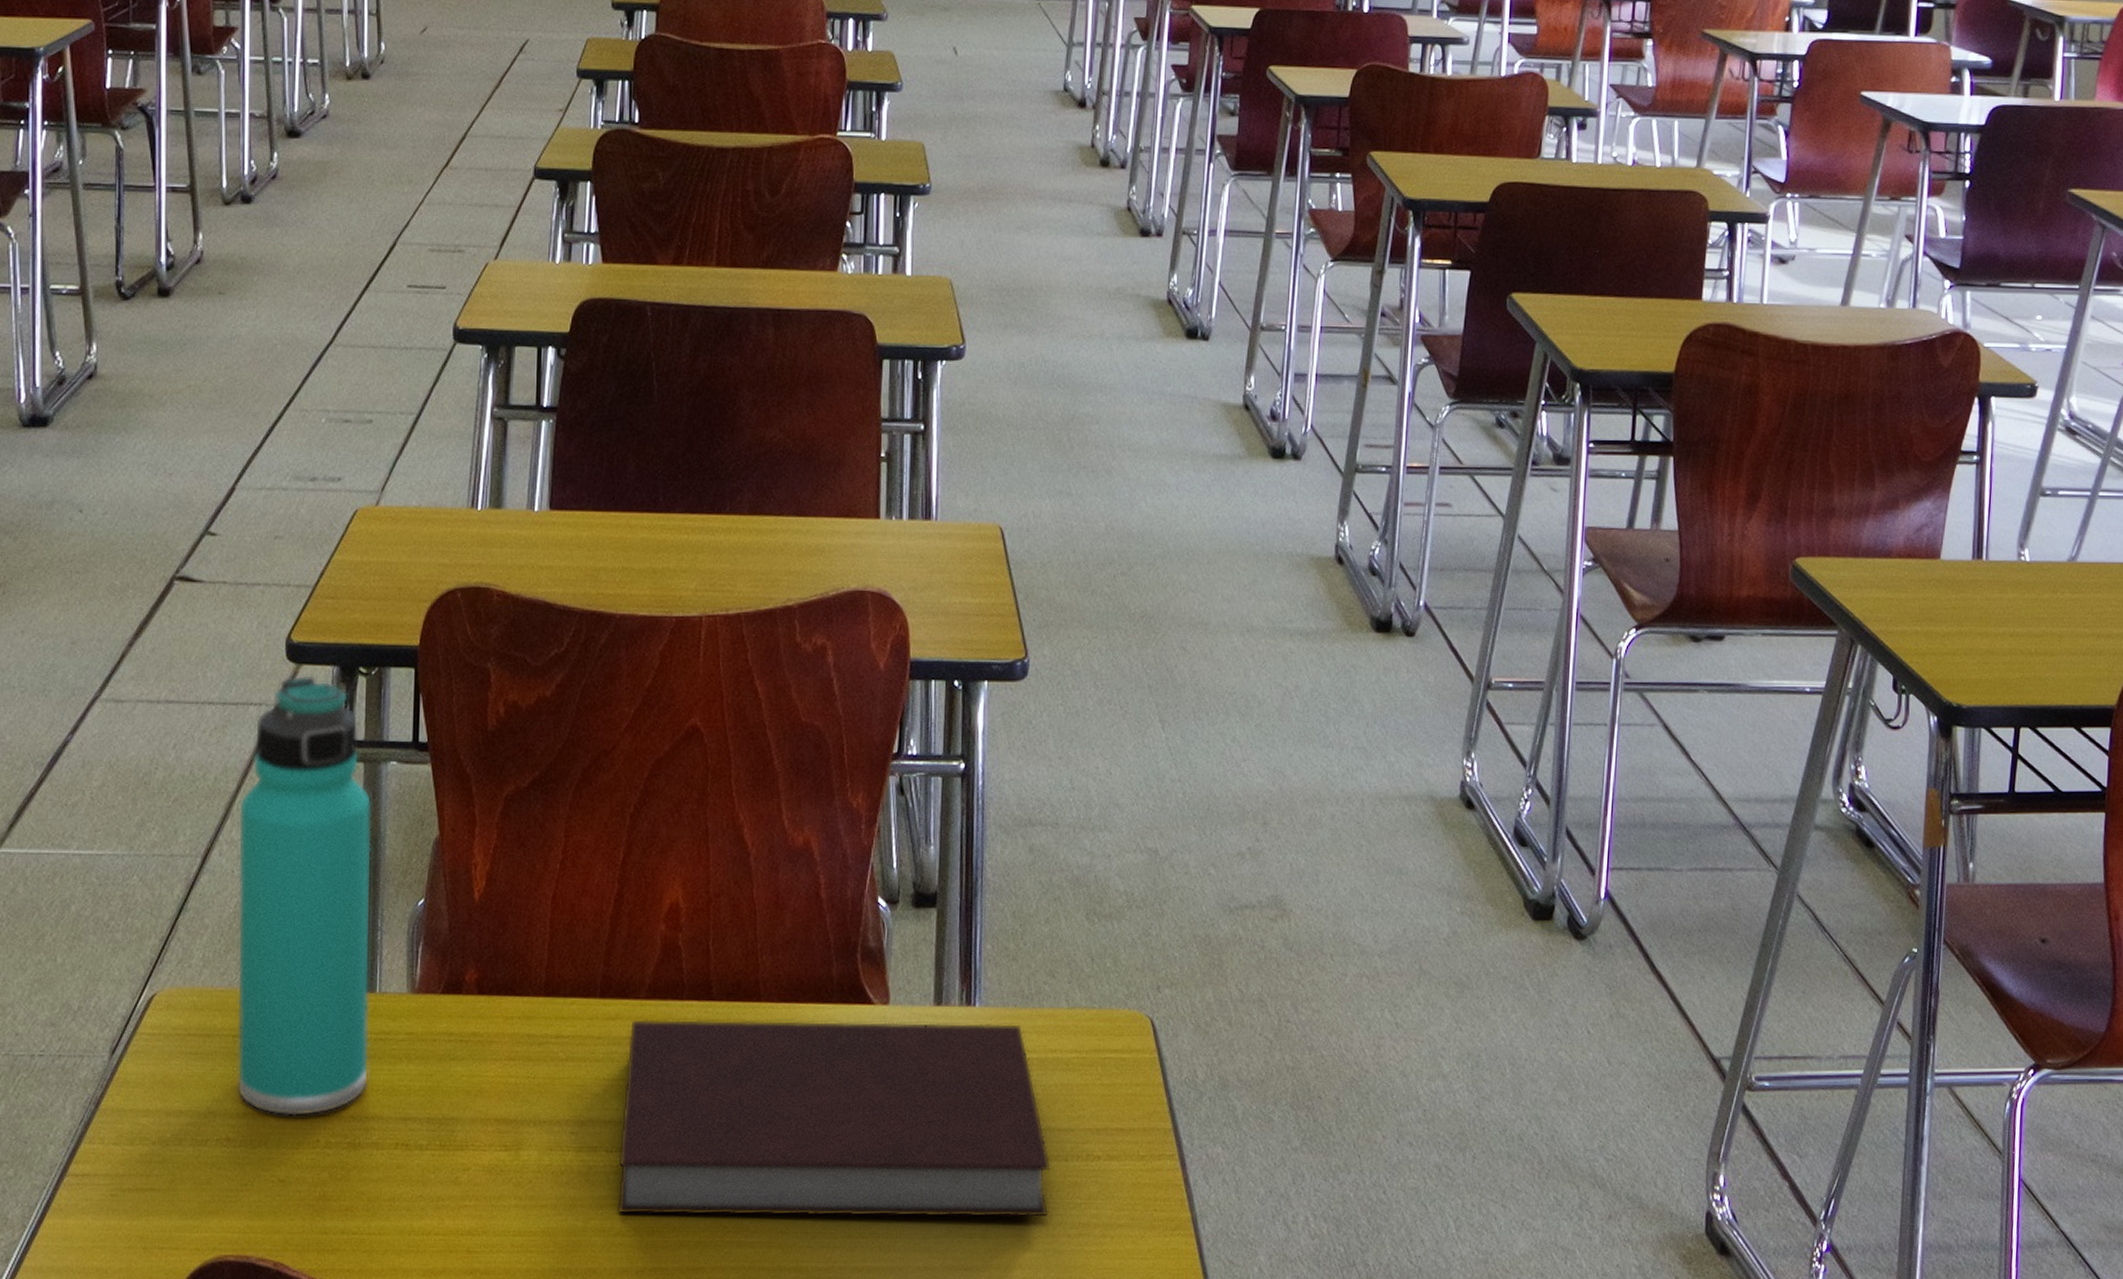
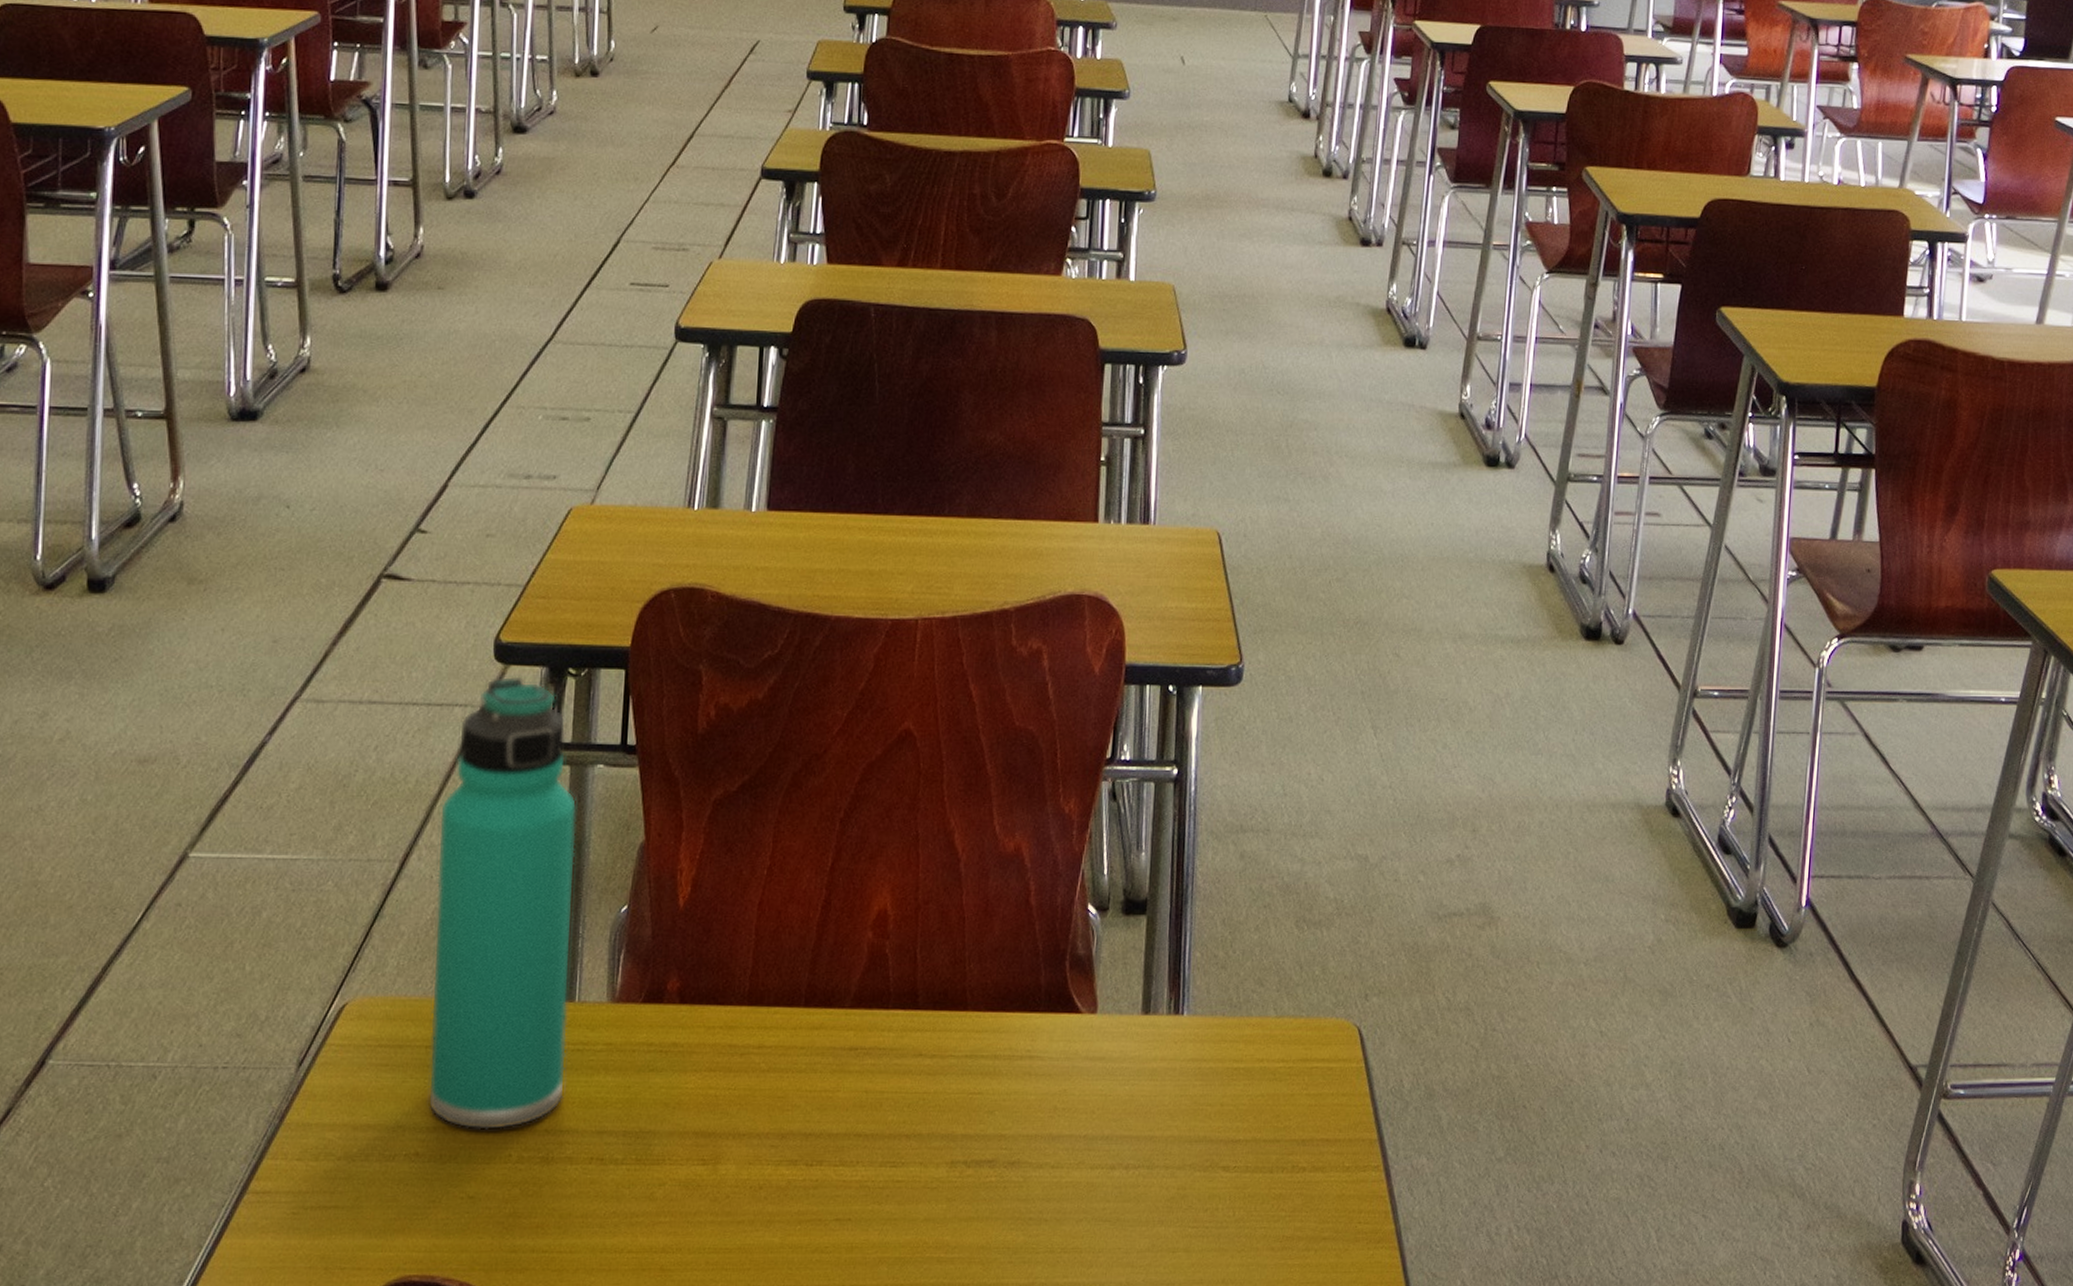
notebook: present [617,1019,1051,1218] -> none [815,1028,1256,1232]

